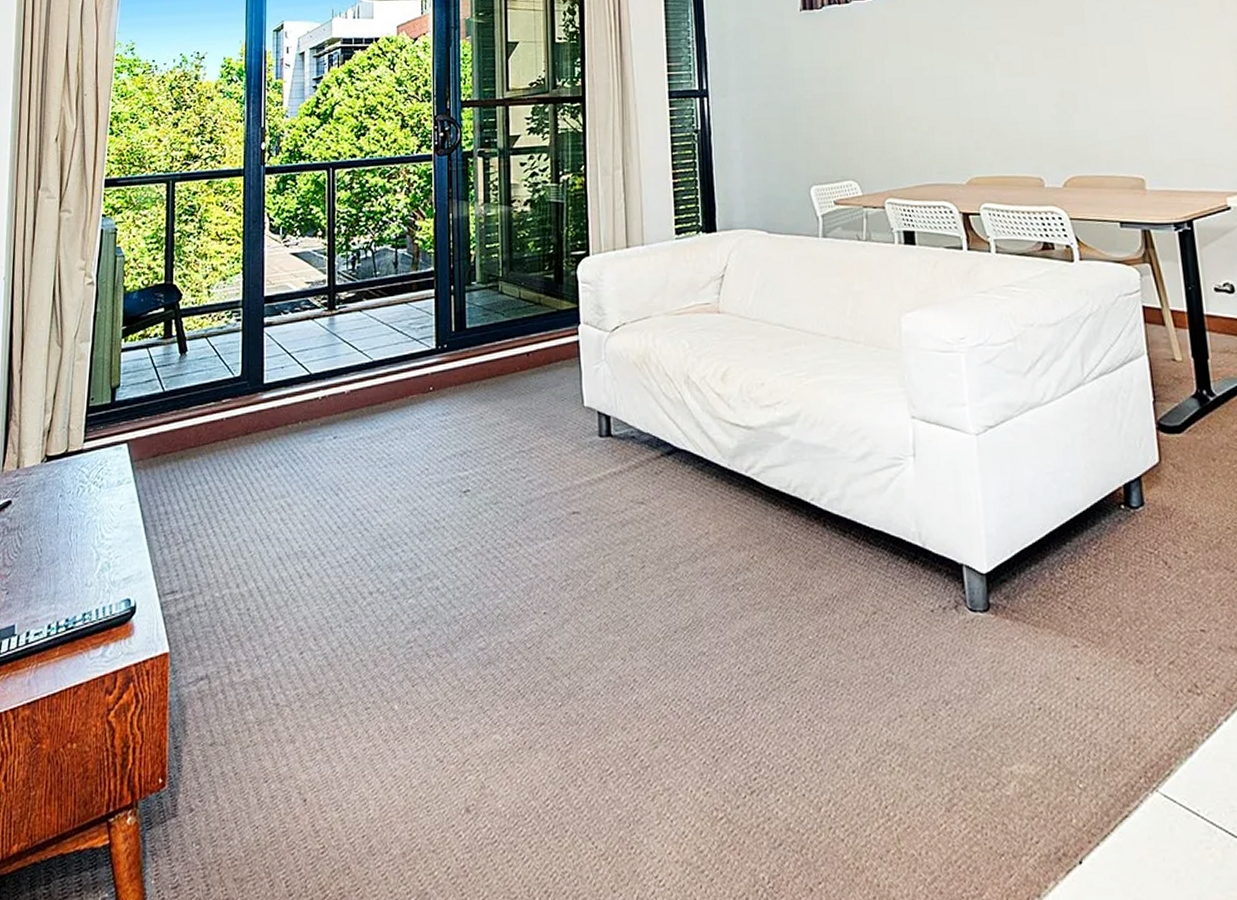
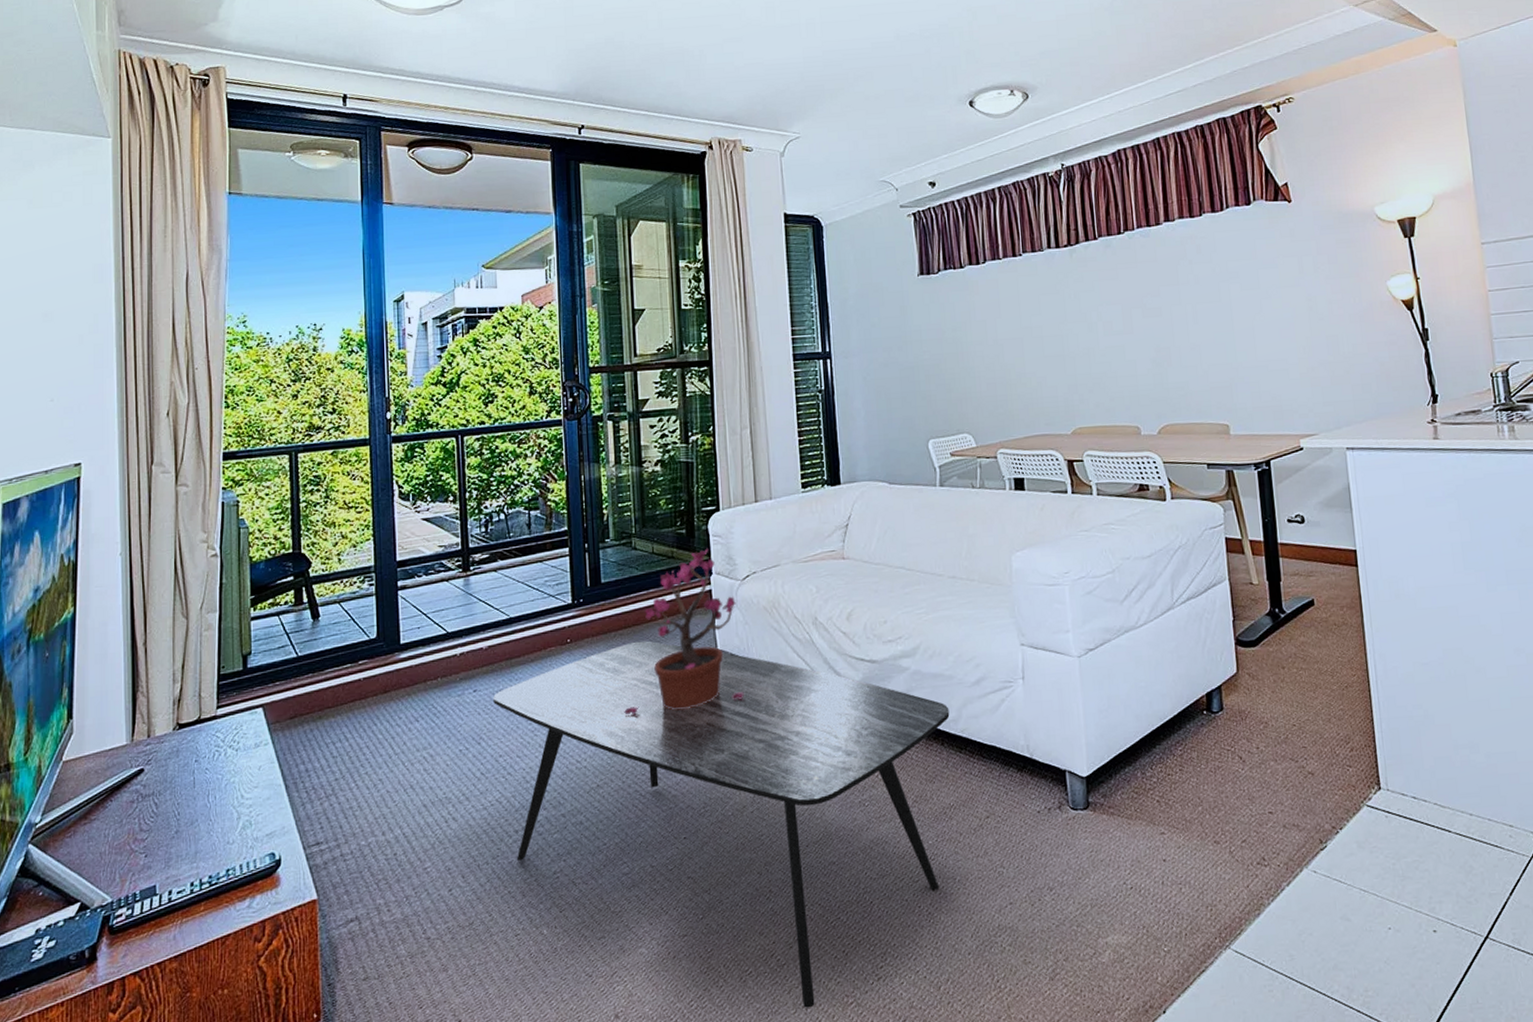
coffee table: none [353,392,833,820] -> present [493,640,950,1008]
potted plant: none [485,295,611,473] -> present [624,548,744,715]

